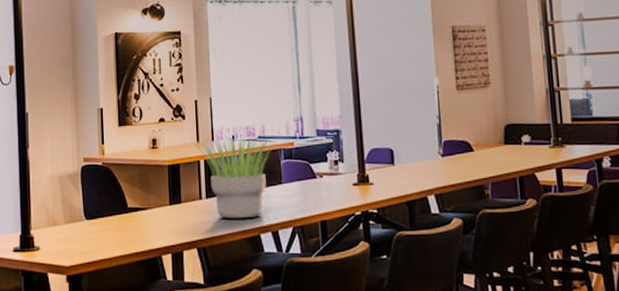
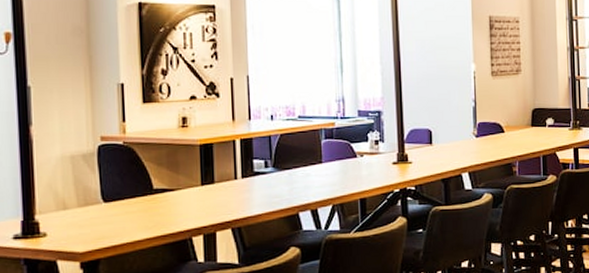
potted plant: present [193,137,277,219] -> none [228,117,318,199]

